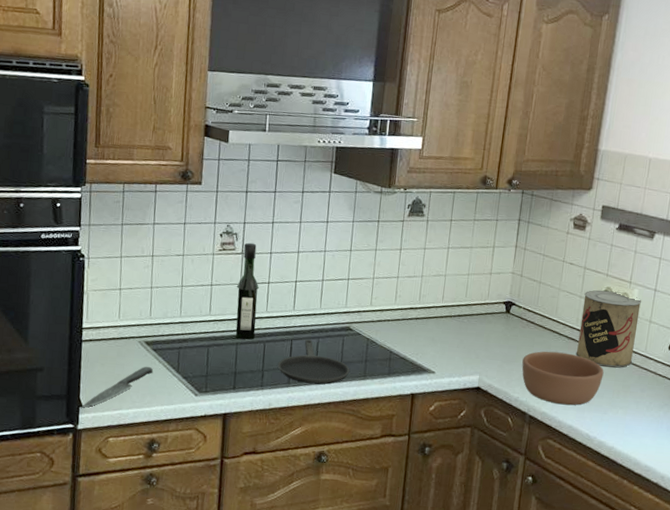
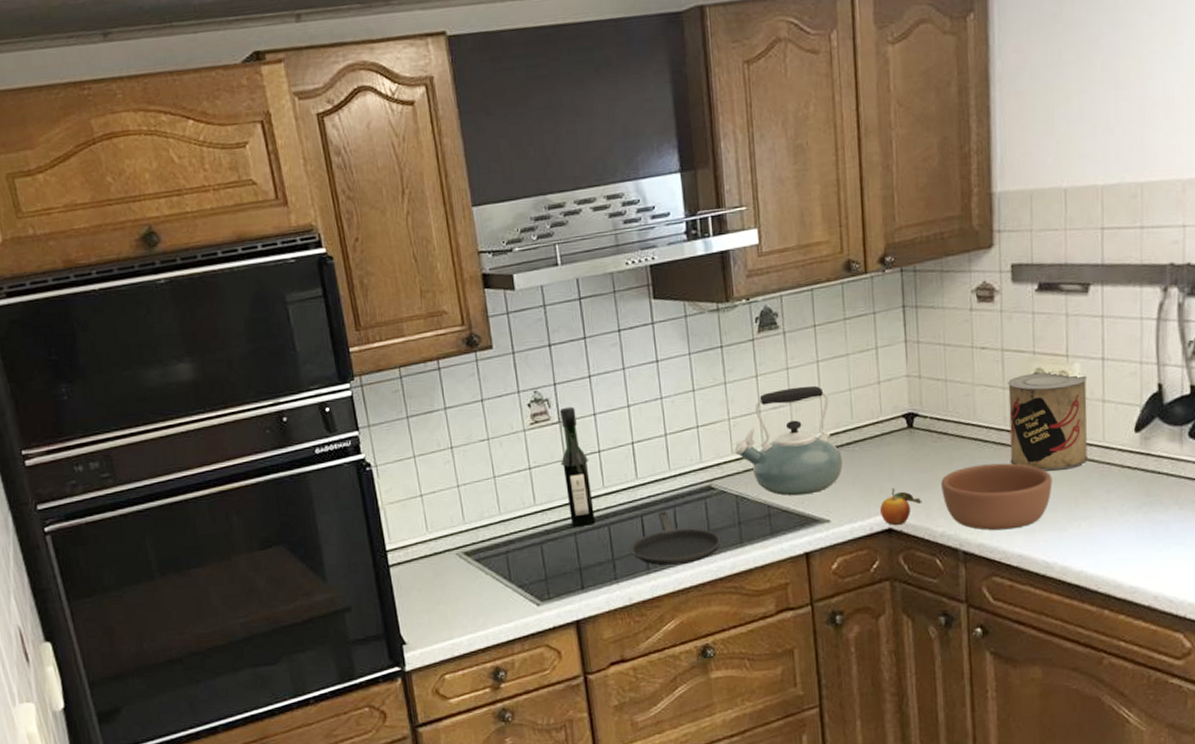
kitchen knife: present [82,366,153,408] -> none [405,581,480,646]
kettle: none [372,263,453,349] -> present [734,385,843,496]
fruit: none [474,356,506,386] -> present [880,488,922,525]

